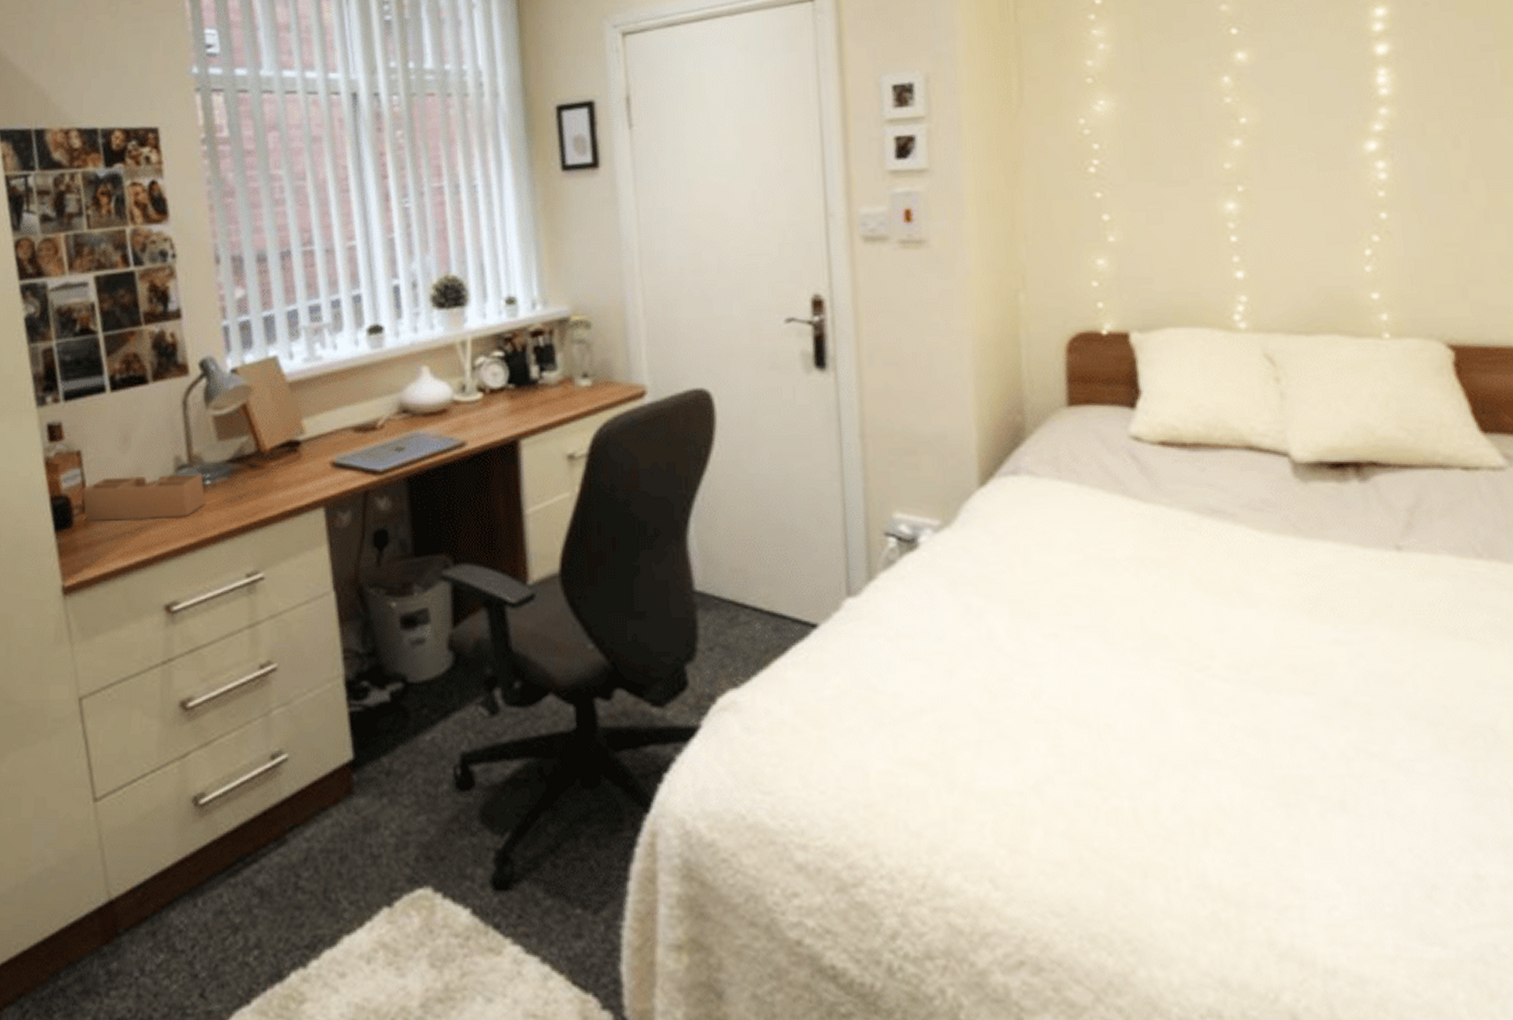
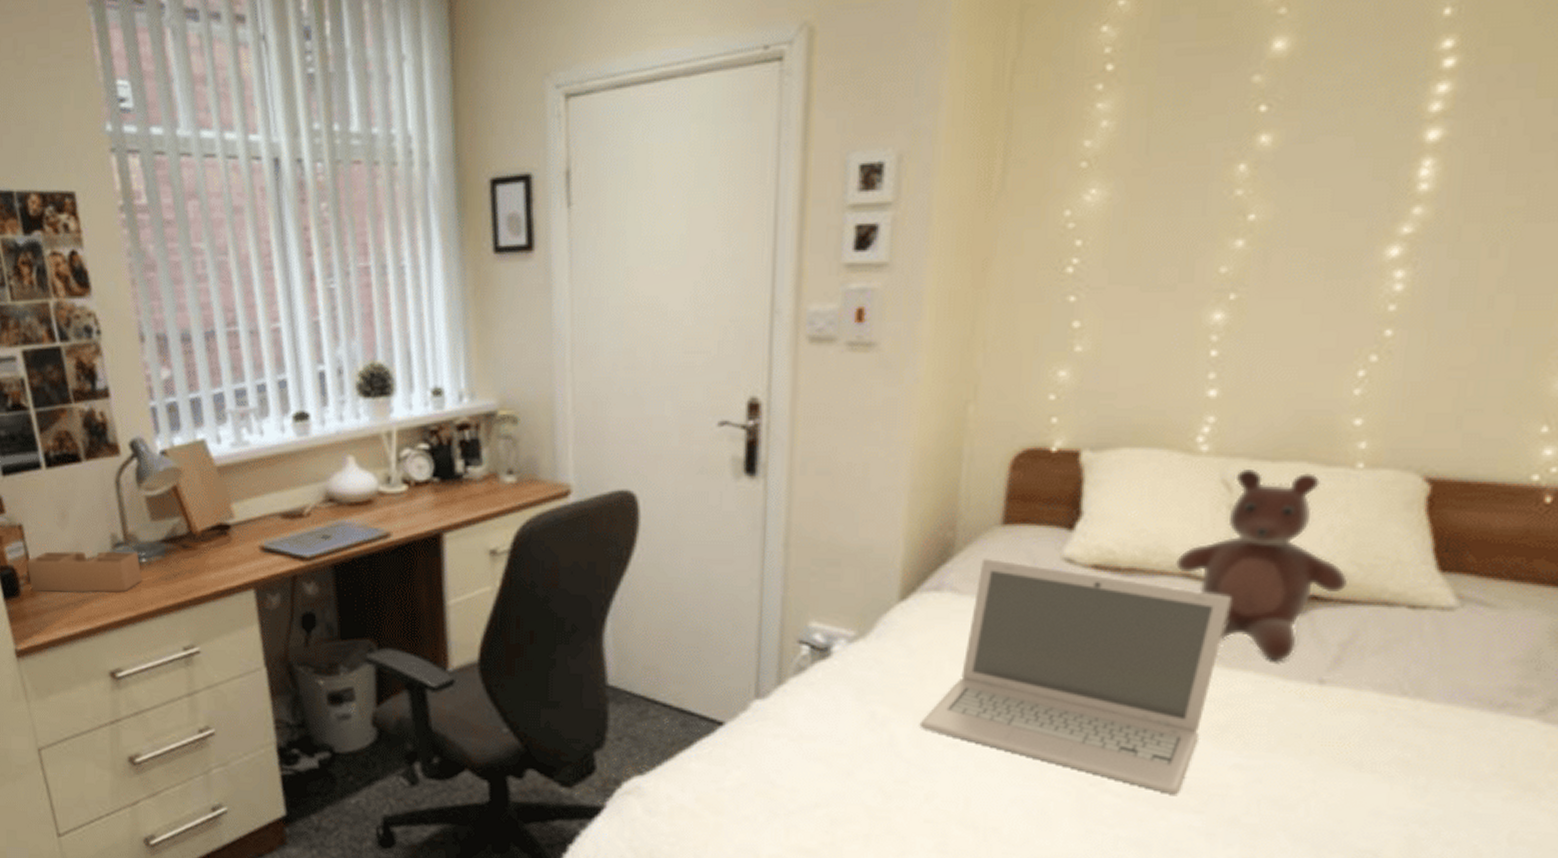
laptop: none [1016,440,1297,675] -> present [919,559,1231,794]
teddy bear: none [1237,343,1402,530] -> present [1176,469,1348,662]

